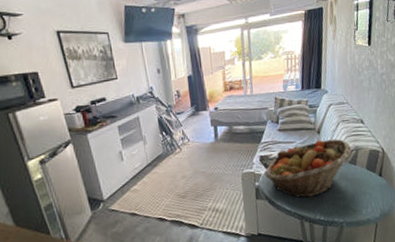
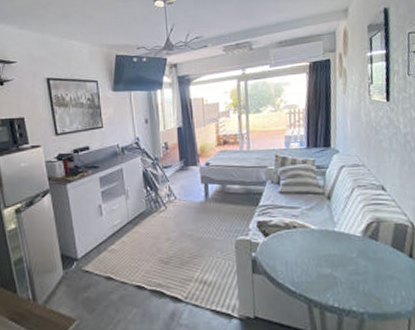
fruit basket: present [264,139,352,198] -> none [262,206,372,277]

